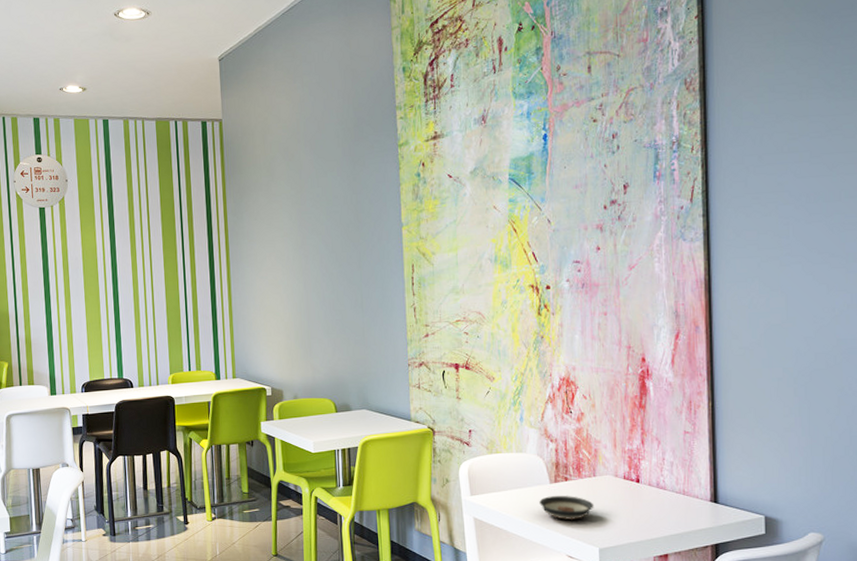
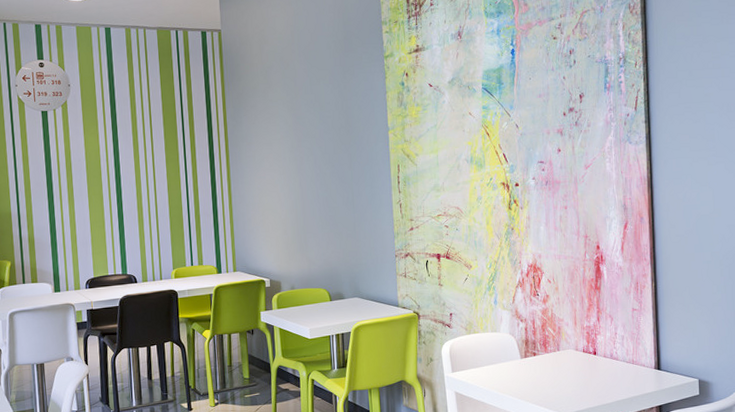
saucer: present [539,496,595,520] -> none [512,369,559,390]

